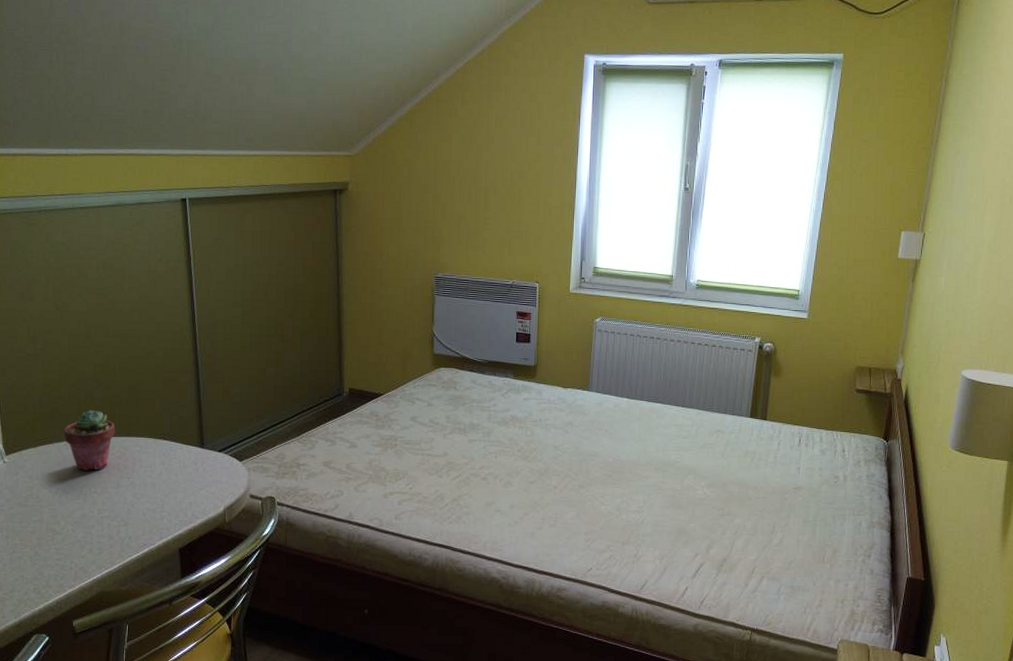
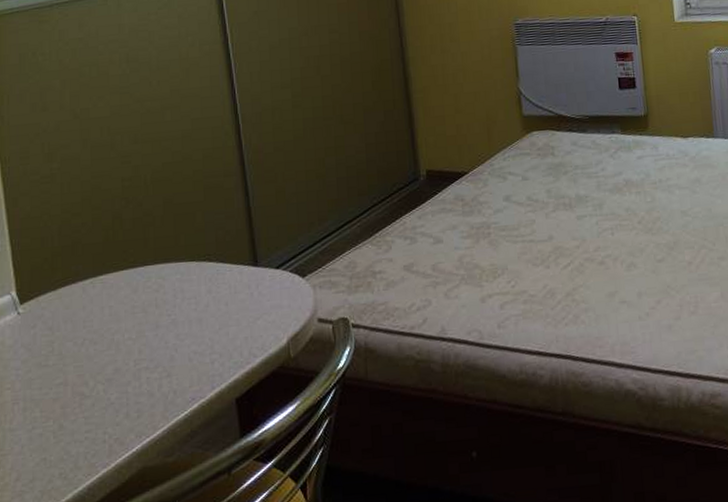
potted succulent: present [64,410,115,470] -> none [88,235,150,312]

